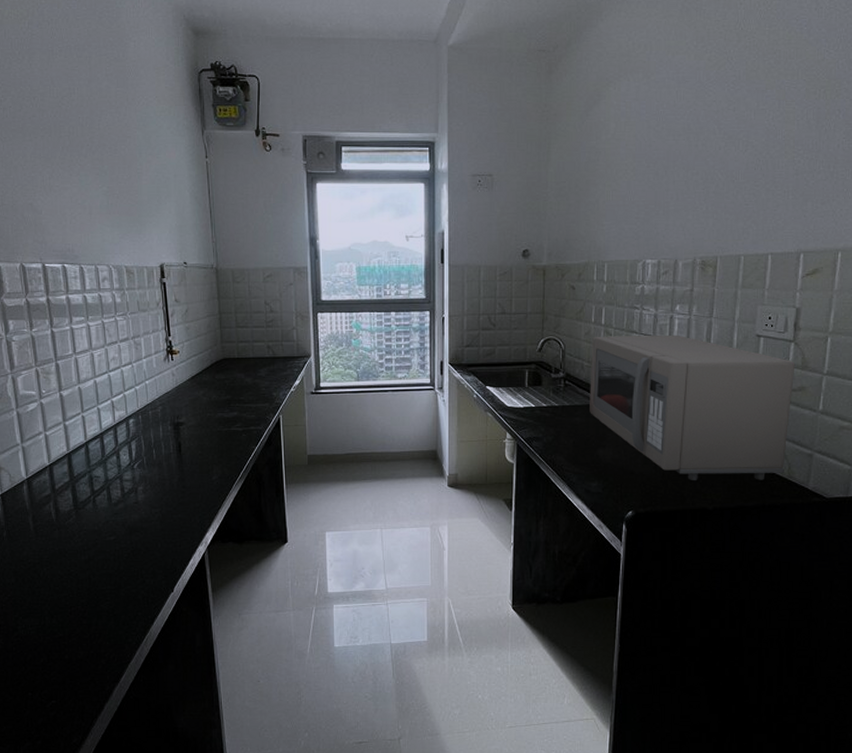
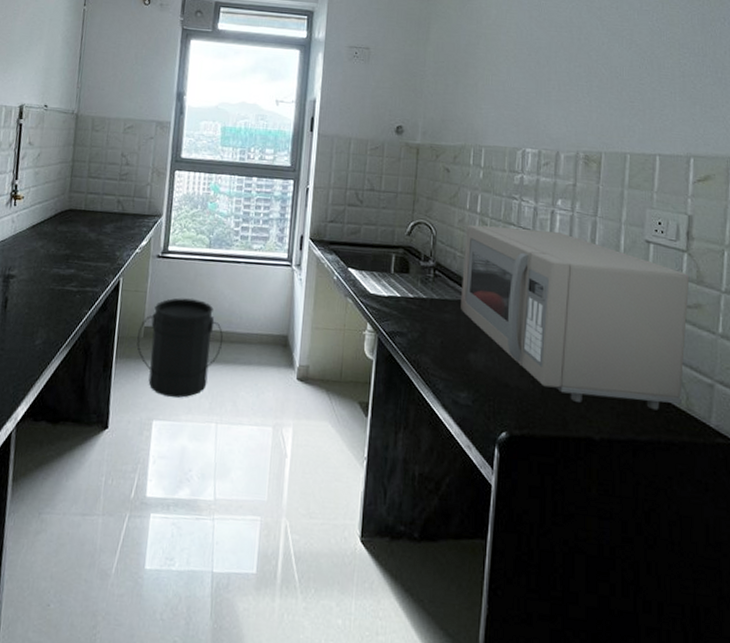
bucket: none [303,427,379,511] -> present [136,298,223,398]

